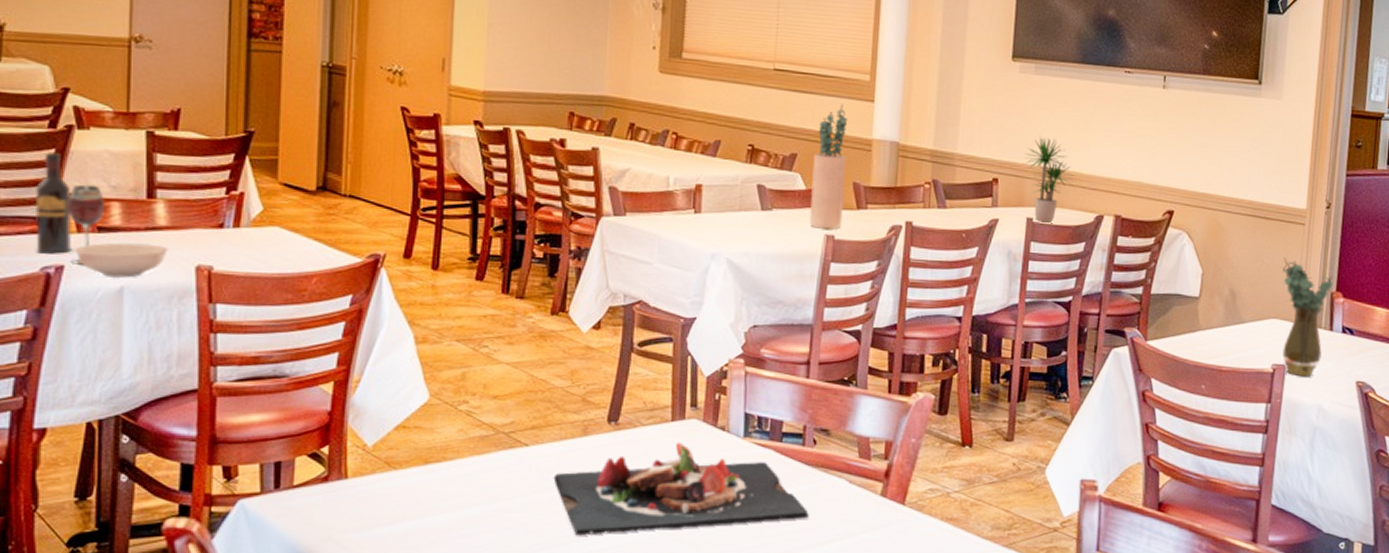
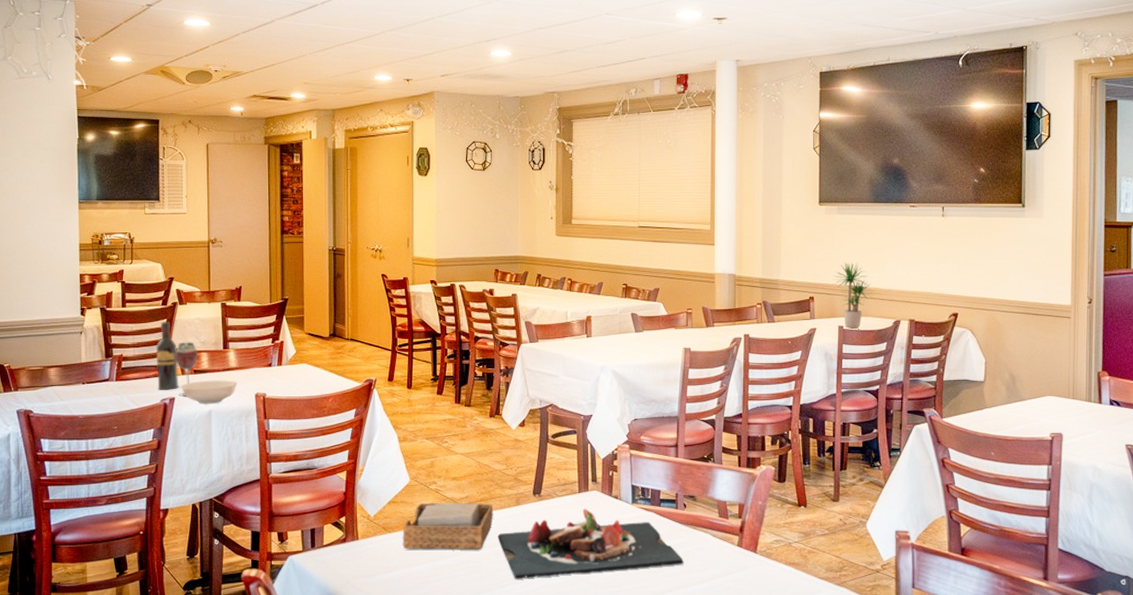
napkin holder: none [413,429,550,495] -> present [402,502,494,550]
vase: present [810,104,848,230] -> none [671,248,696,343]
vase: present [1282,257,1333,377] -> none [1054,346,1099,443]

